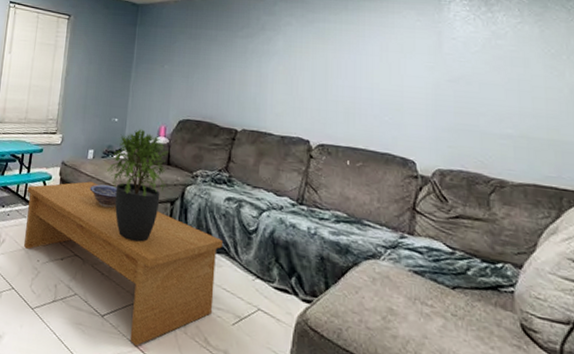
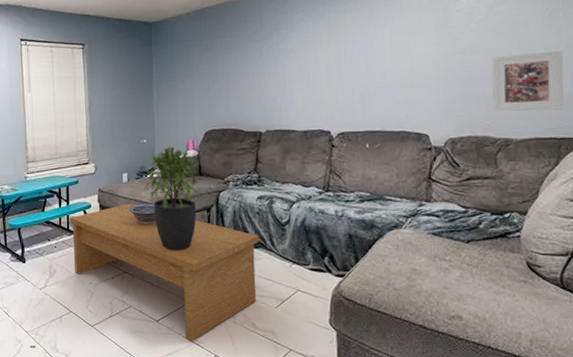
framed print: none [487,91,567,158] -> present [492,50,564,112]

